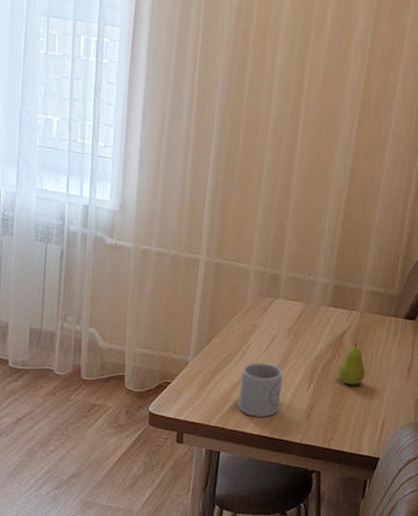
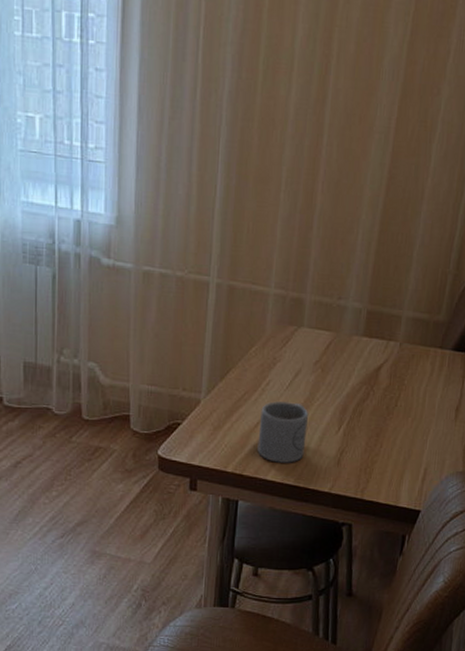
fruit: present [338,342,366,385] -> none [373,377,405,428]

